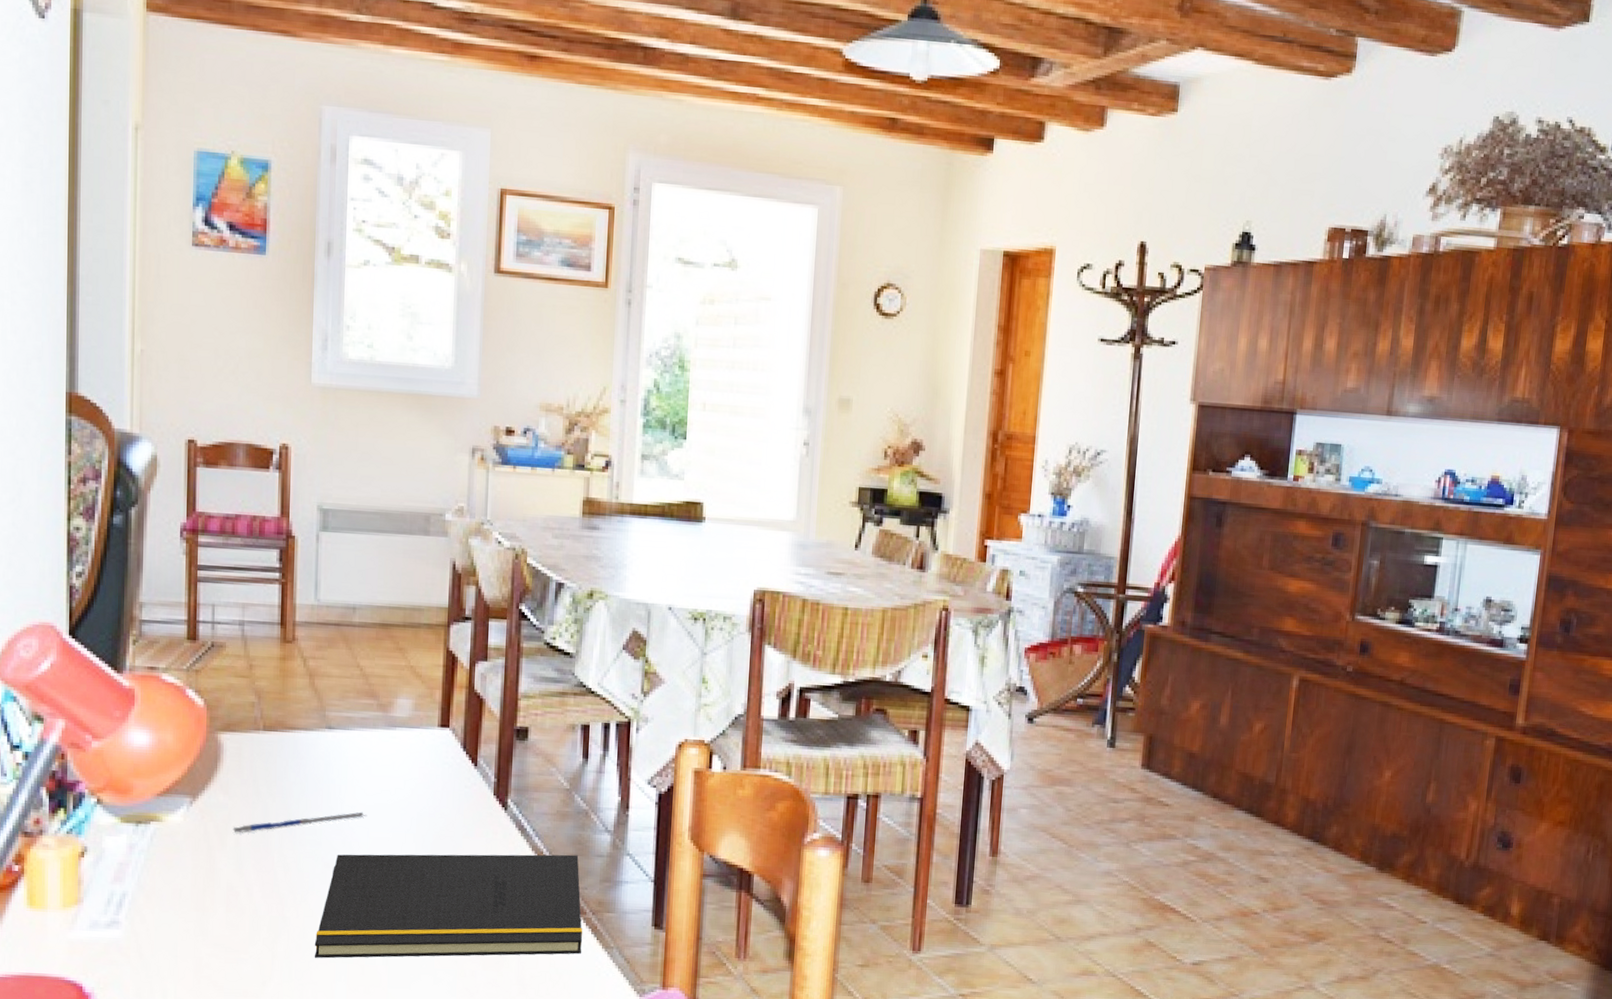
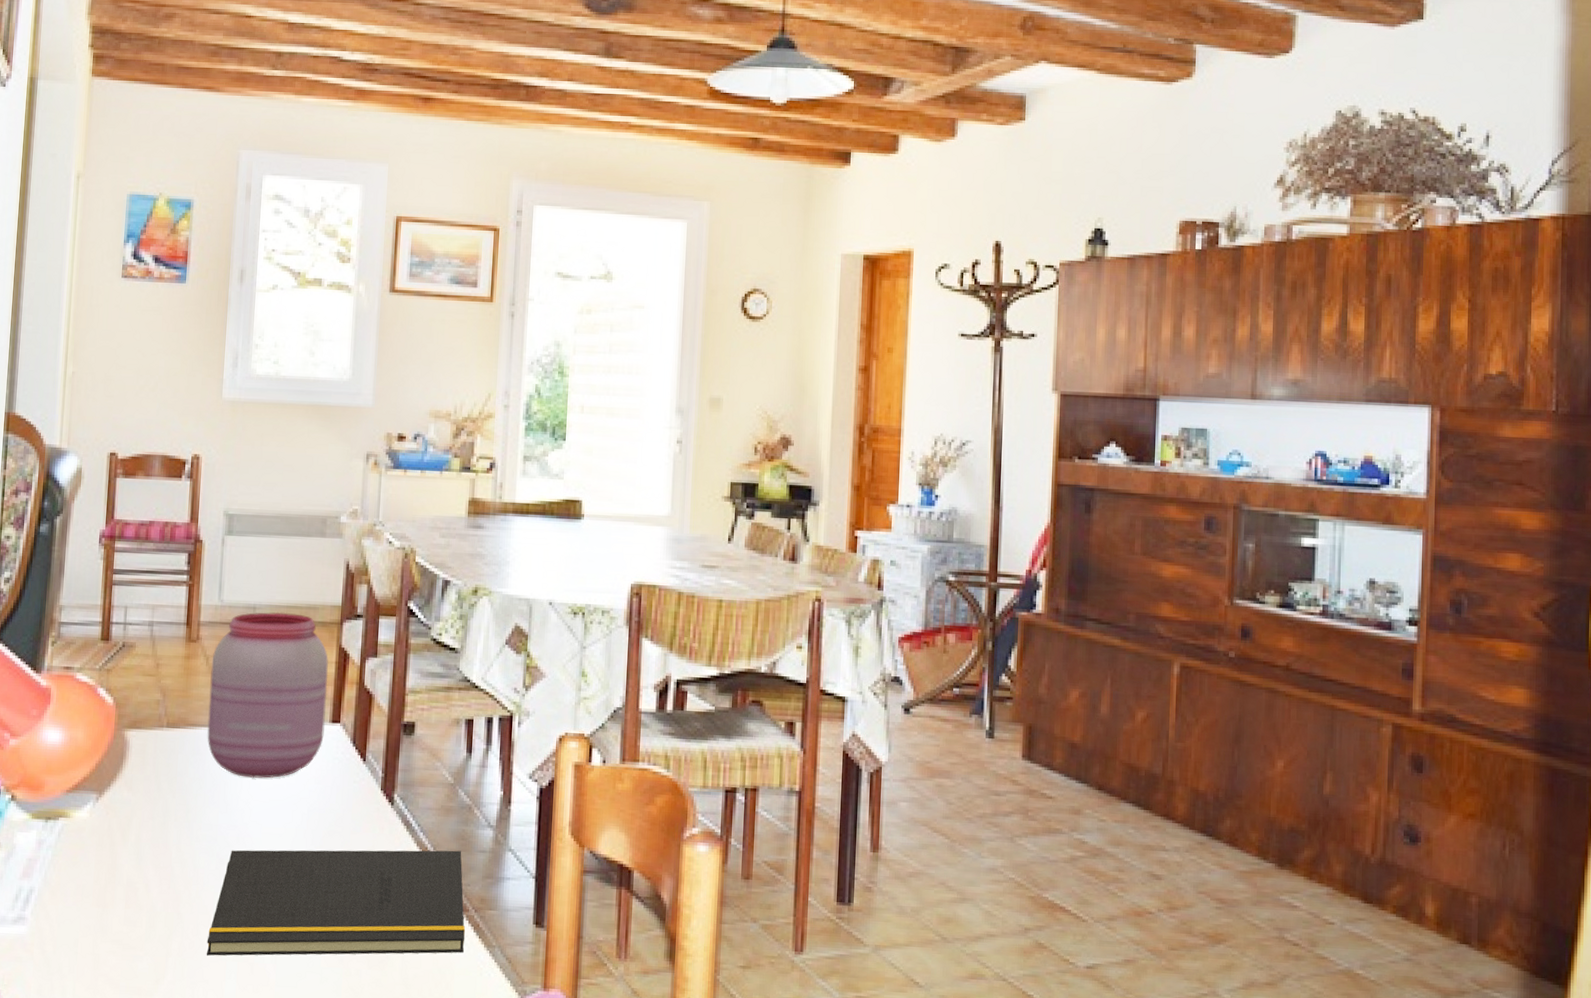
pen: present [232,812,366,834] -> none [134,807,260,830]
jar: none [307,612,436,783] -> present [207,612,329,779]

